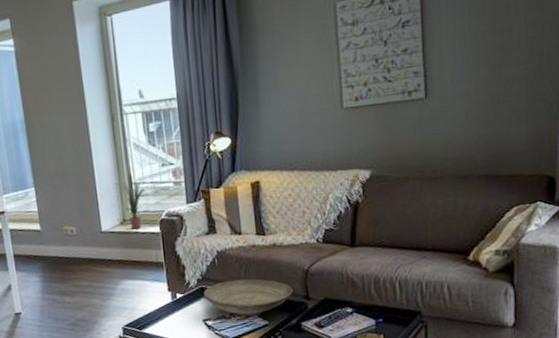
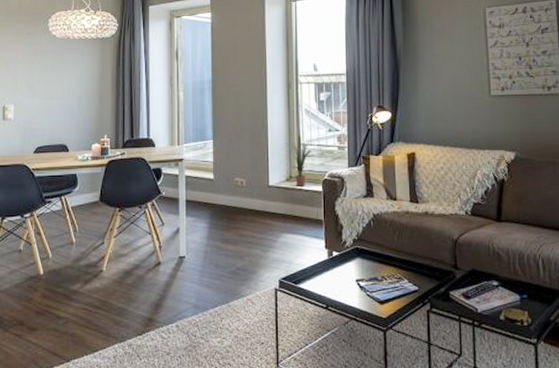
decorative bowl: present [203,279,293,317] -> none [358,243,442,281]

